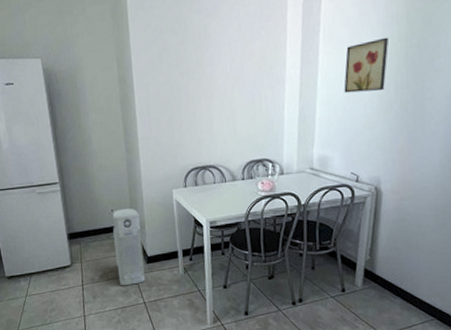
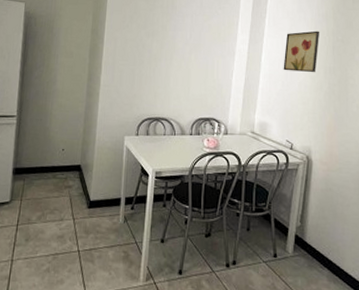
air purifier: present [113,208,146,286] -> none [56,149,89,231]

